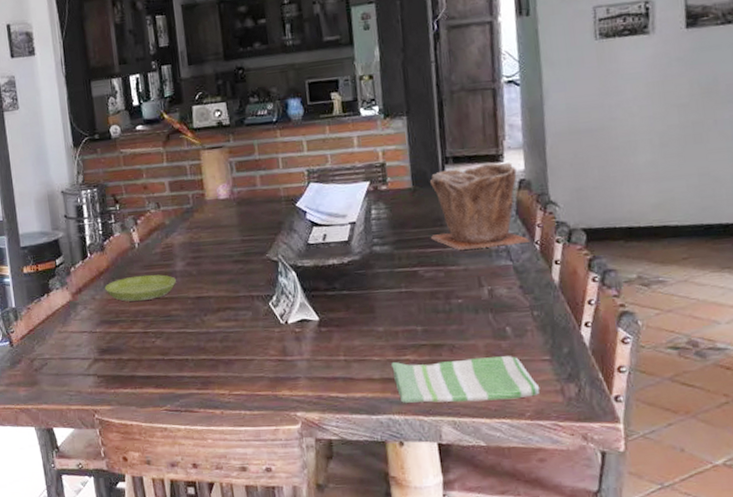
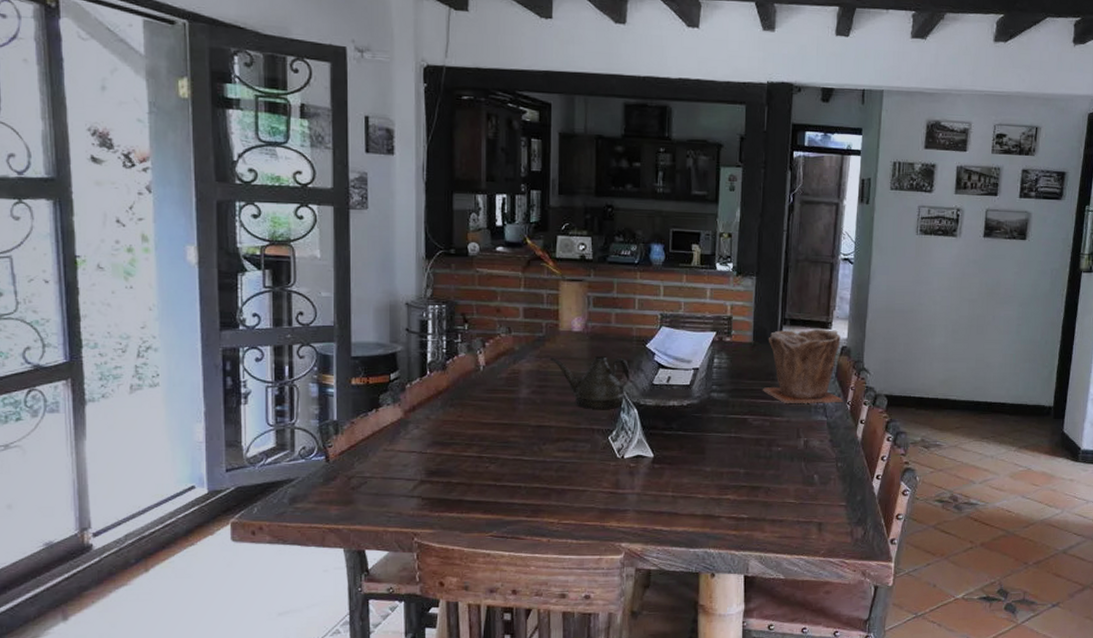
saucer: present [104,274,176,302] -> none [441,399,518,424]
teapot: none [200,220,283,276] -> present [550,356,630,409]
dish towel: present [391,356,540,403] -> none [713,500,835,539]

